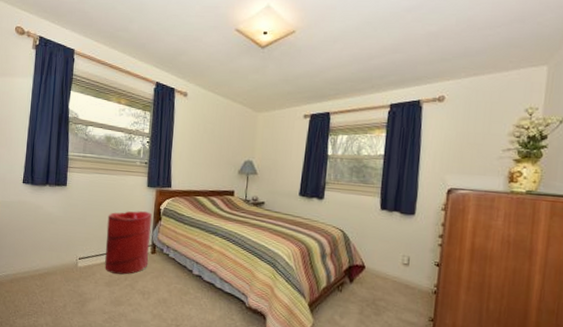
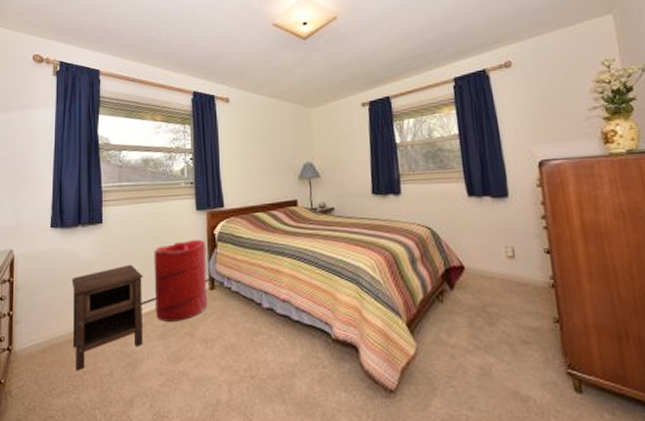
nightstand: none [35,223,97,301] -> present [71,264,143,371]

